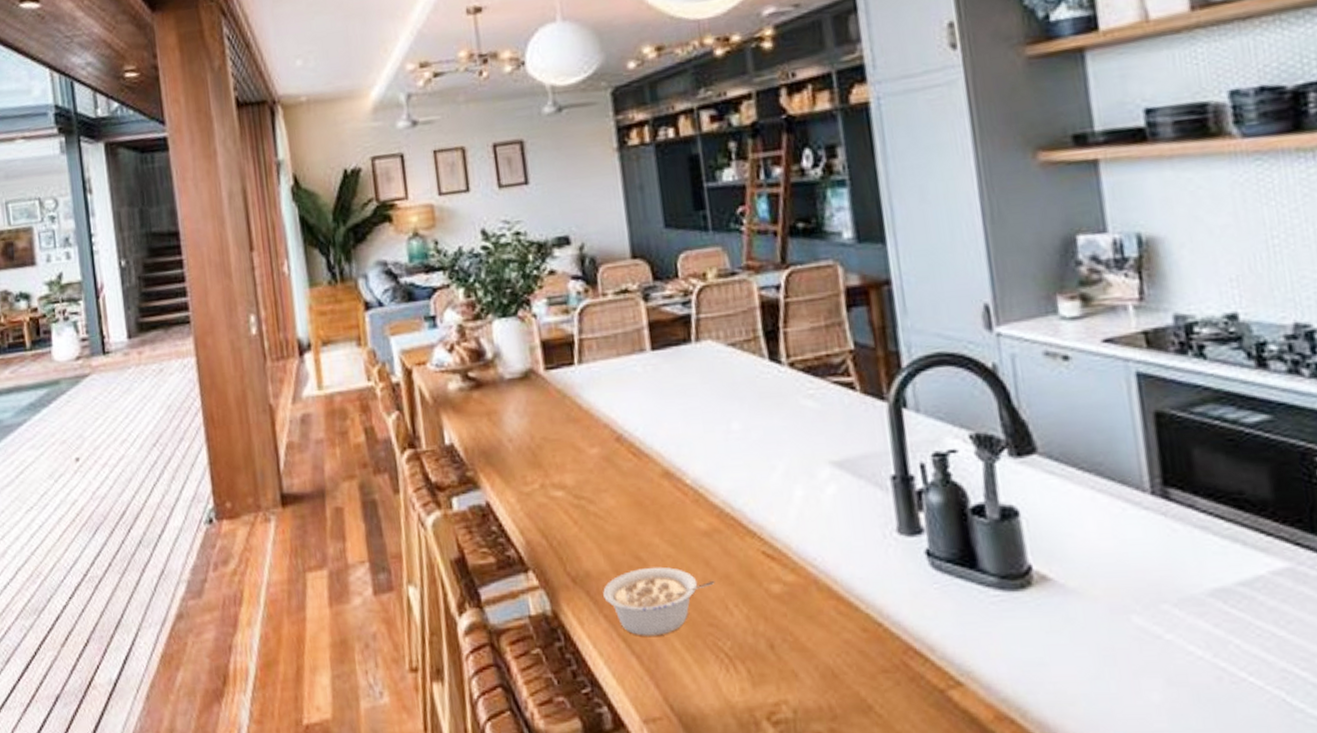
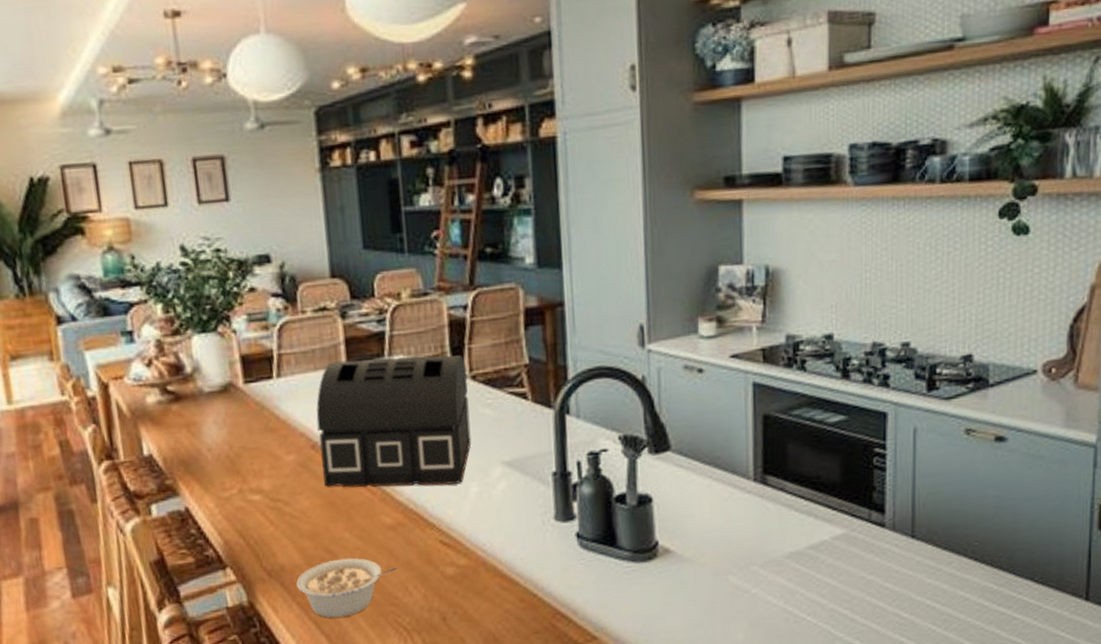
treasure chest: none [620,340,793,487] -> present [316,355,472,488]

